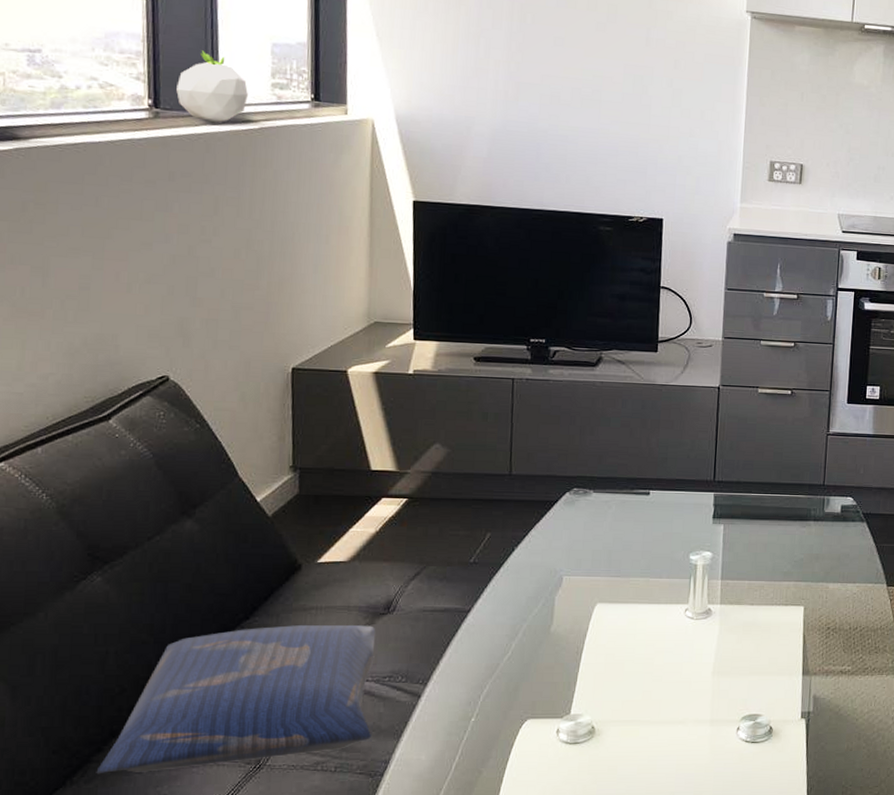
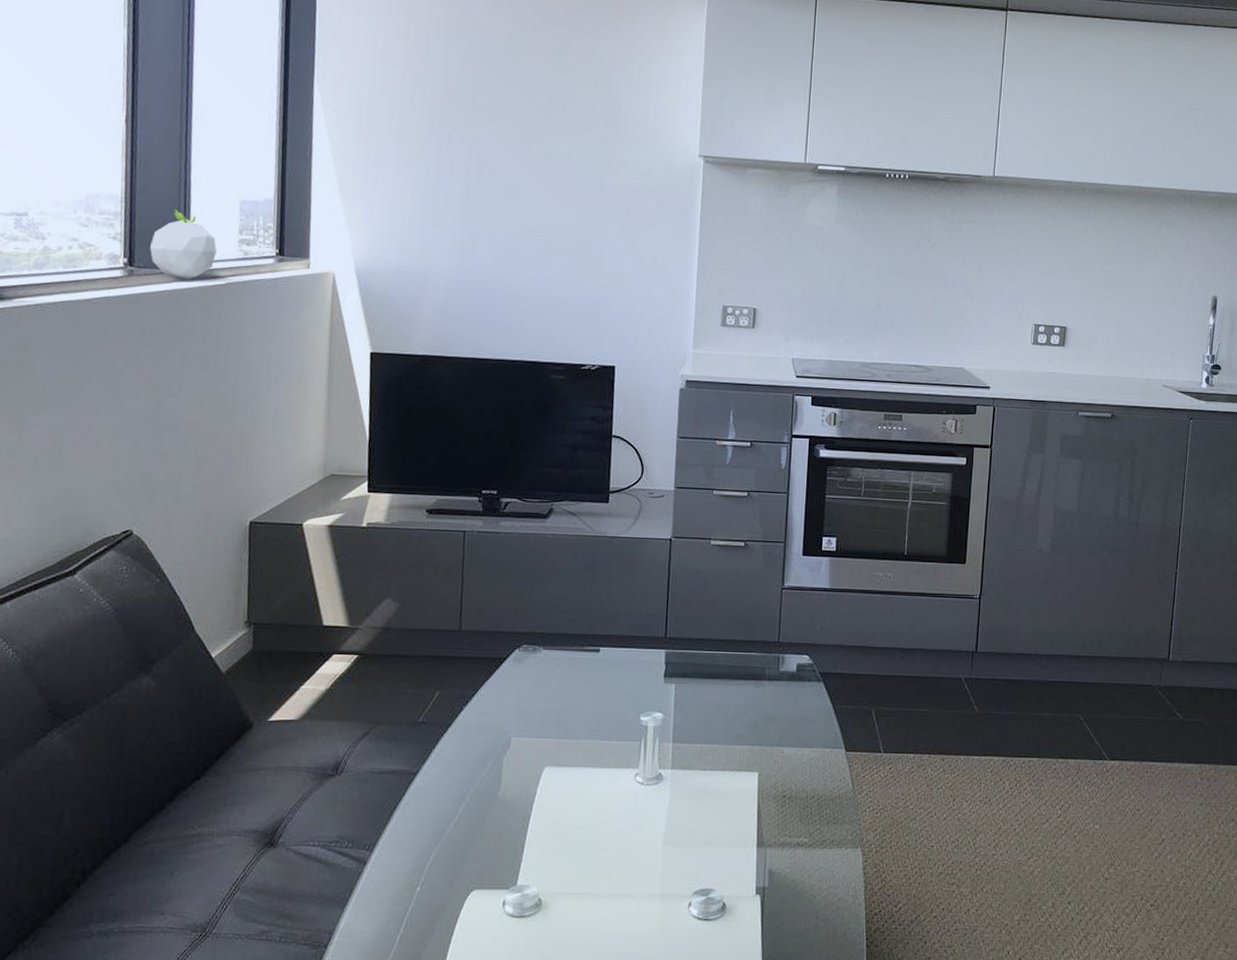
cushion: present [96,624,376,774] -> none [47,786,324,939]

